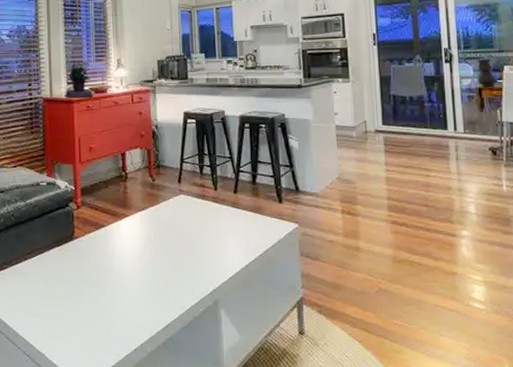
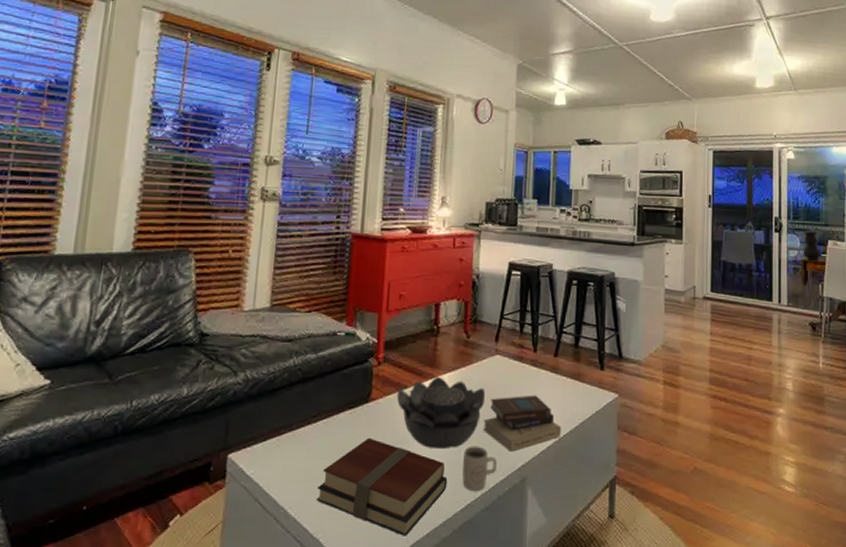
books: none [38,269,148,351] -> present [317,437,448,536]
potted flower: present [65,60,93,98] -> none [379,193,411,238]
decorative bowl: none [96,215,175,278] -> present [396,376,486,450]
mug: none [159,274,190,313] -> present [462,446,497,492]
books: none [174,228,247,278] -> present [482,395,562,452]

